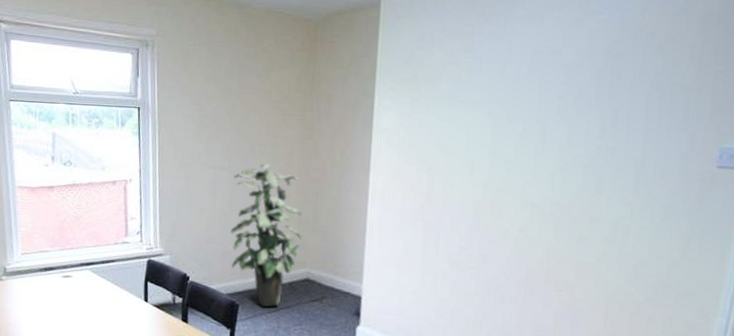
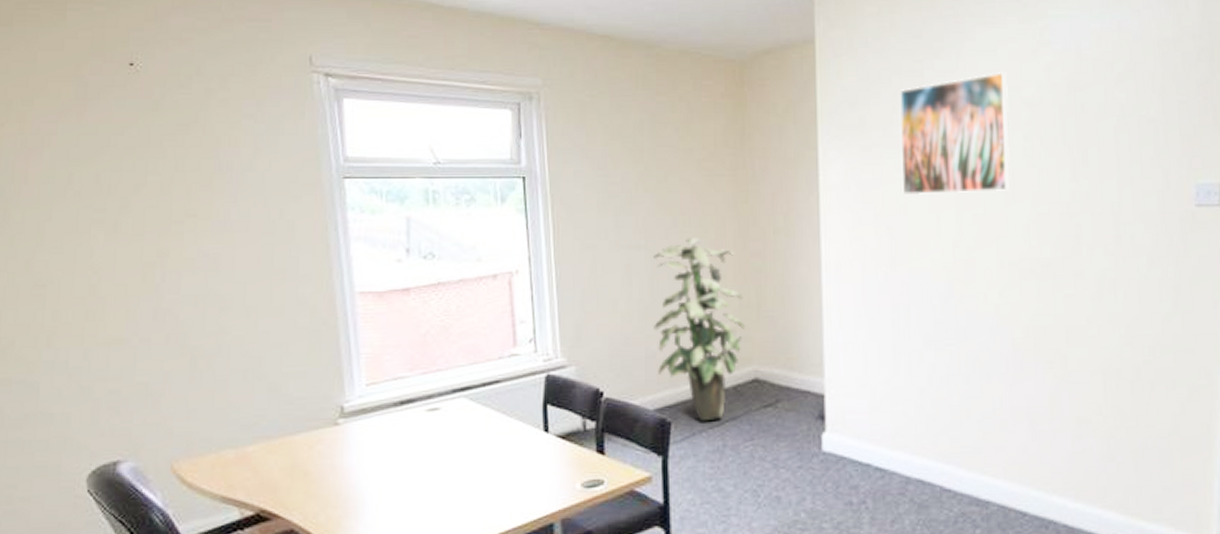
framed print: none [443,37,551,144] -> present [900,71,1010,196]

